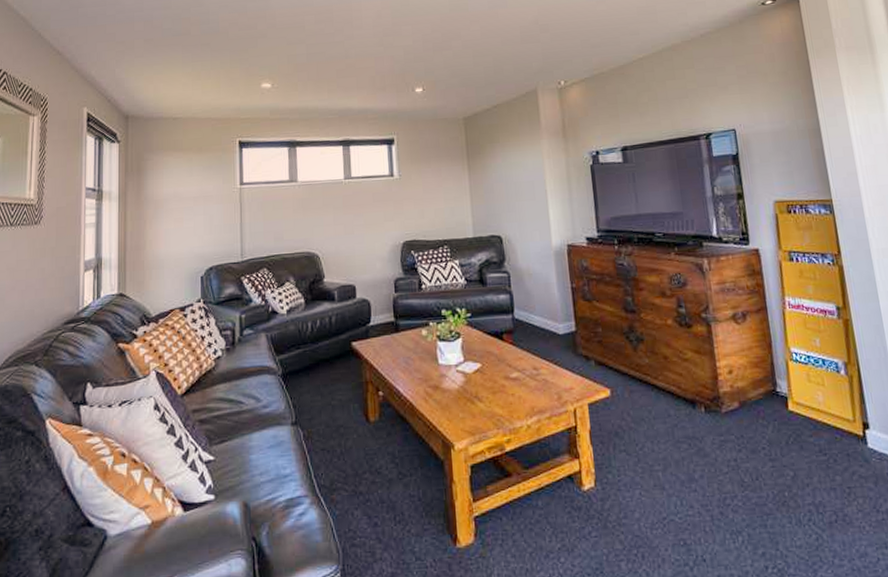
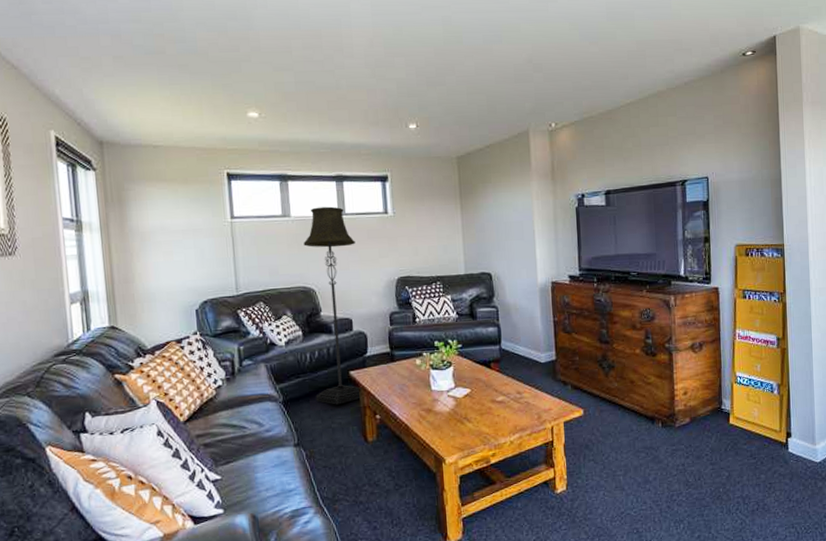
floor lamp: none [309,170,364,379] -> present [303,206,361,405]

